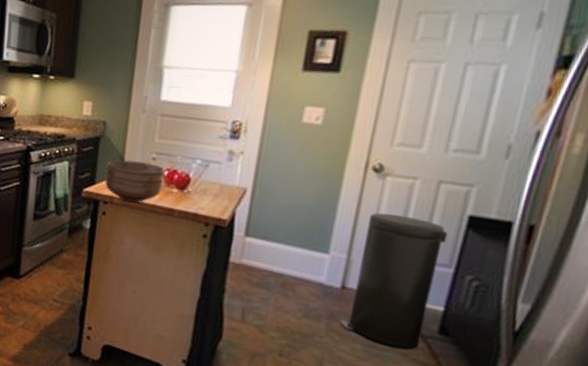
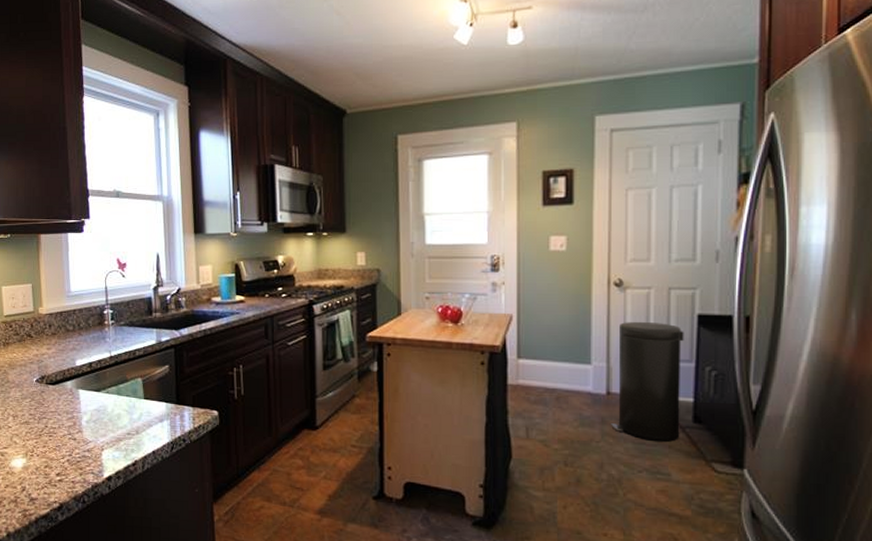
bowl: present [104,159,165,202] -> none [385,302,439,340]

